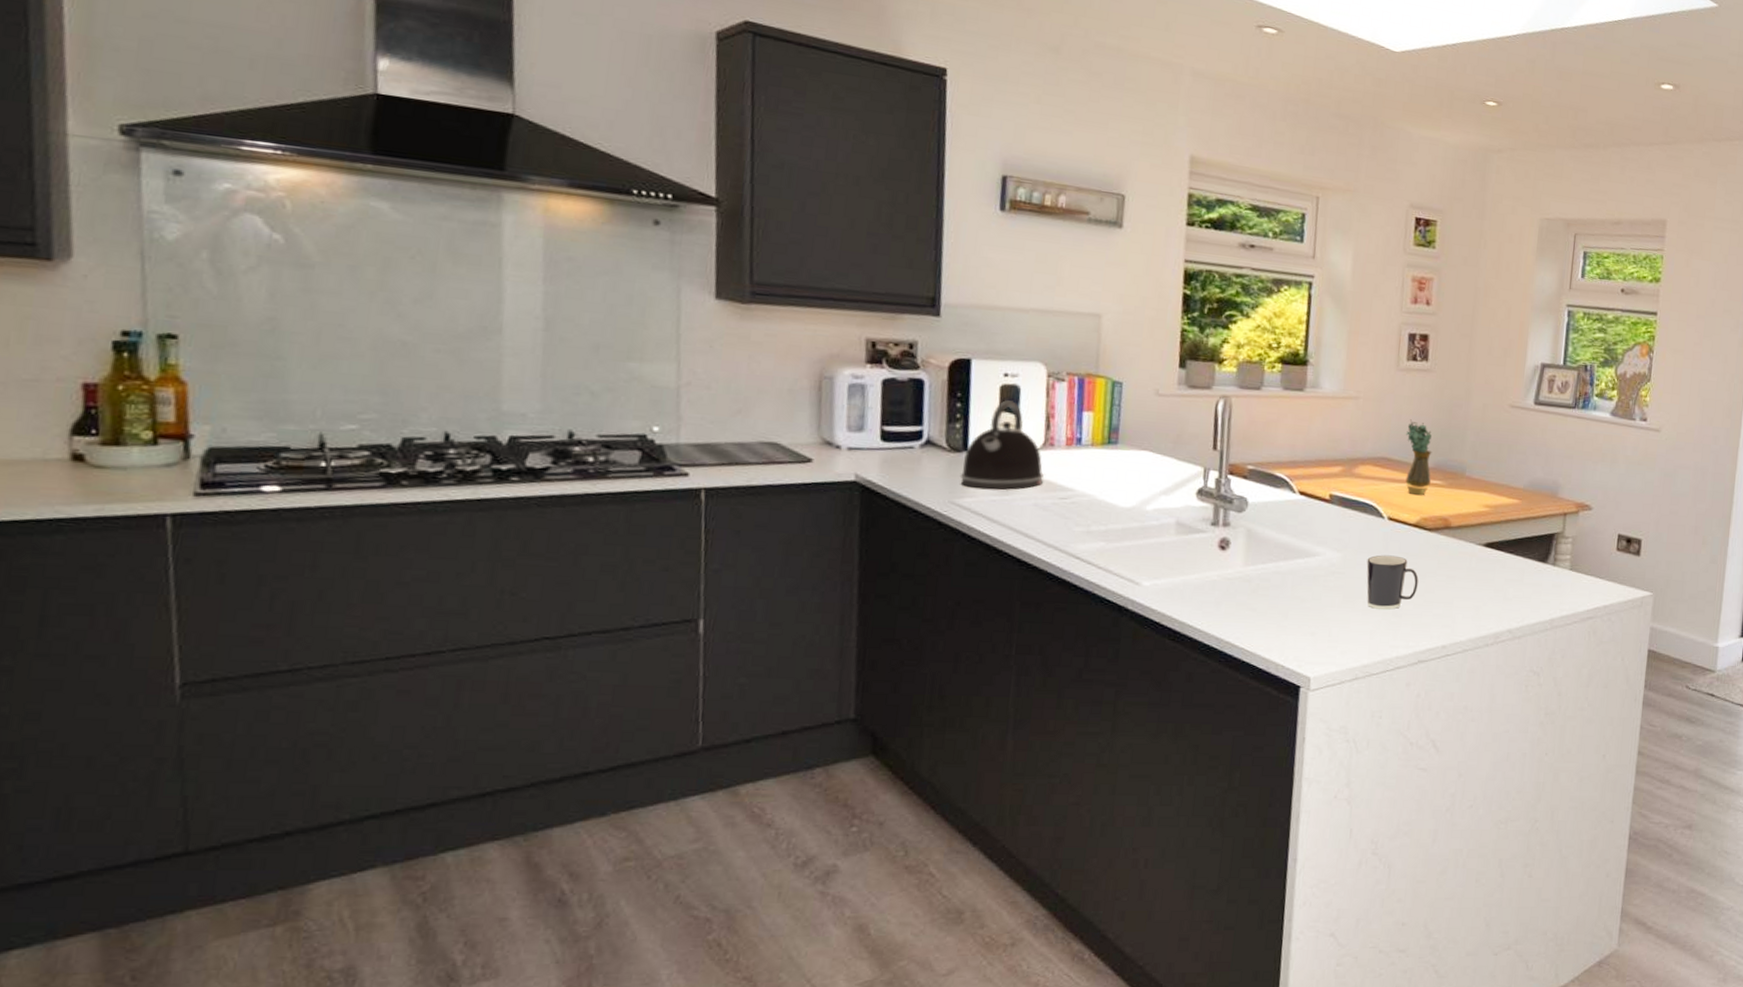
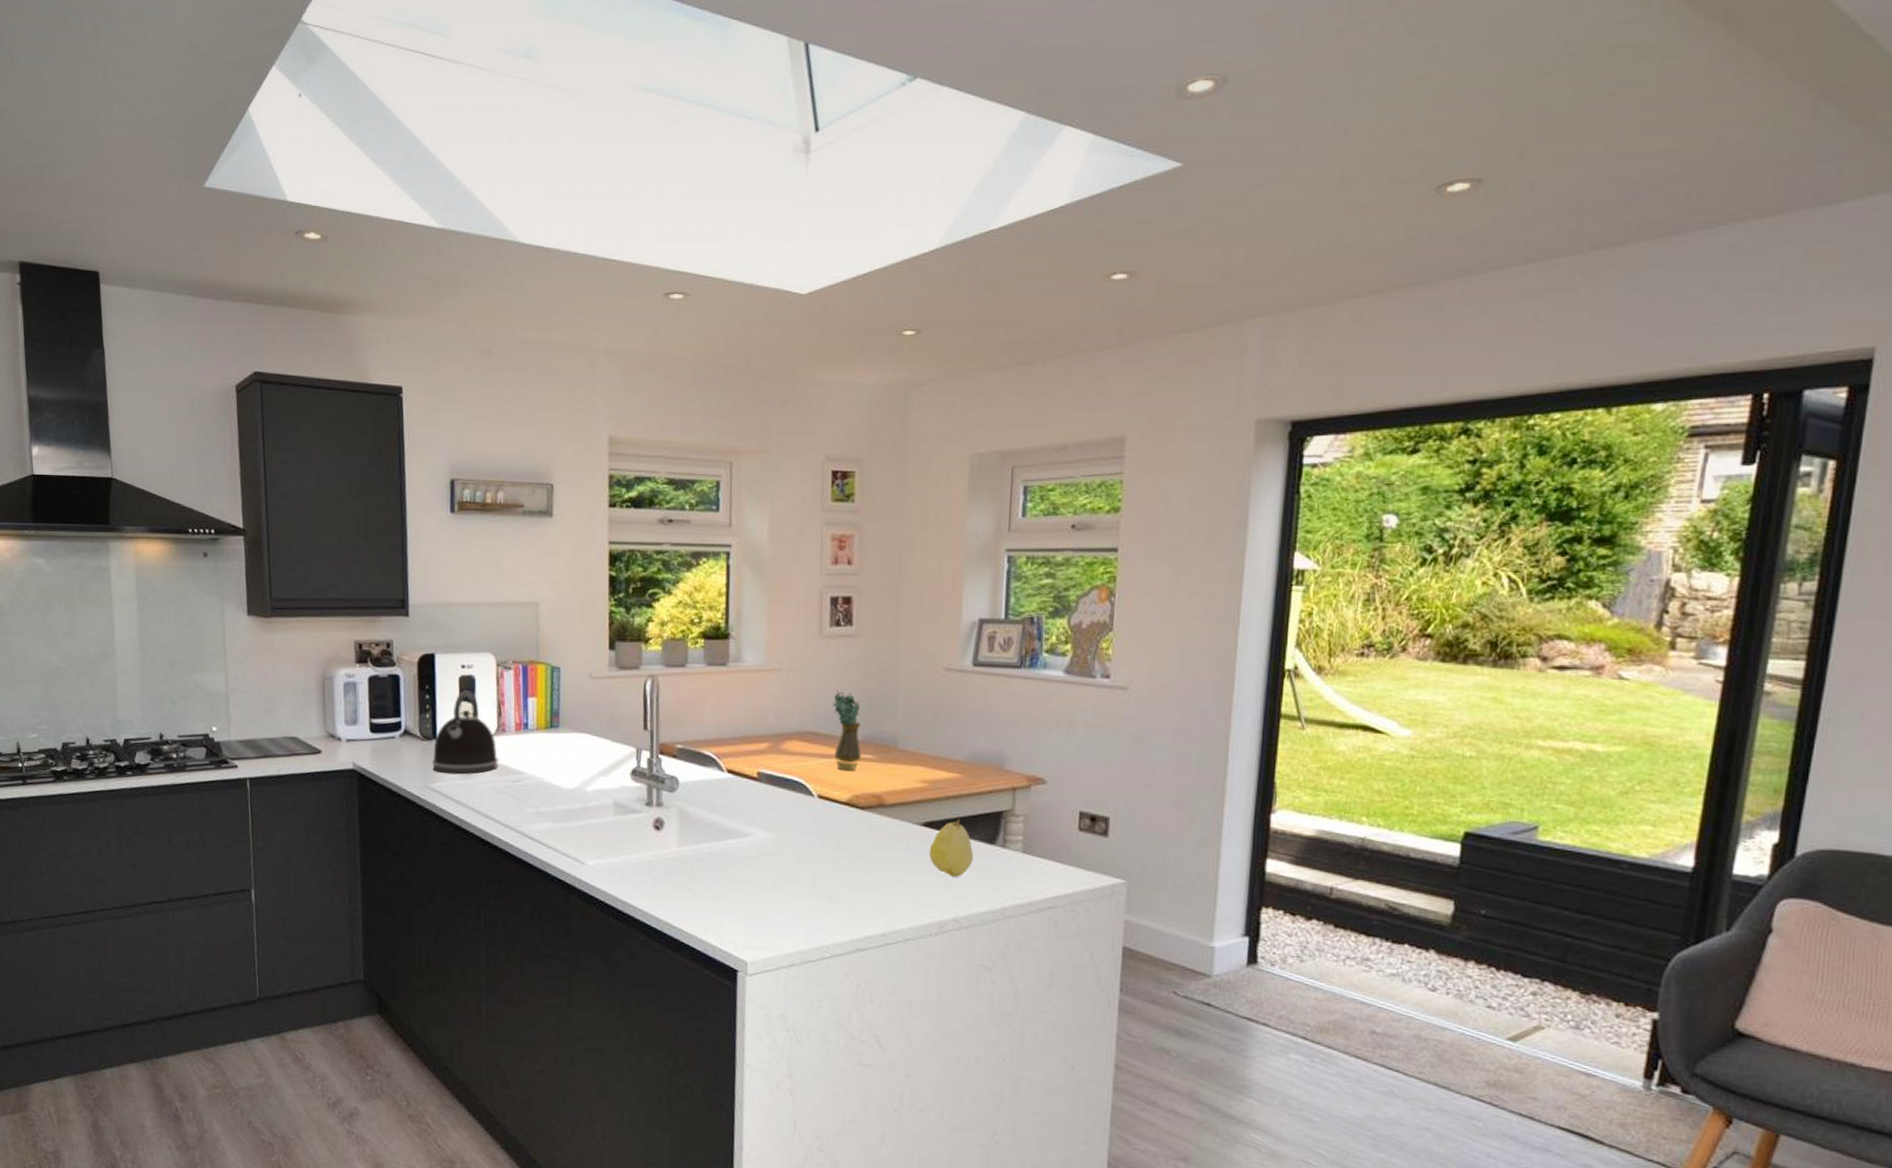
mug: present [1366,555,1419,610] -> none [798,835,853,894]
fruit: none [1488,539,1528,592] -> present [928,818,974,877]

